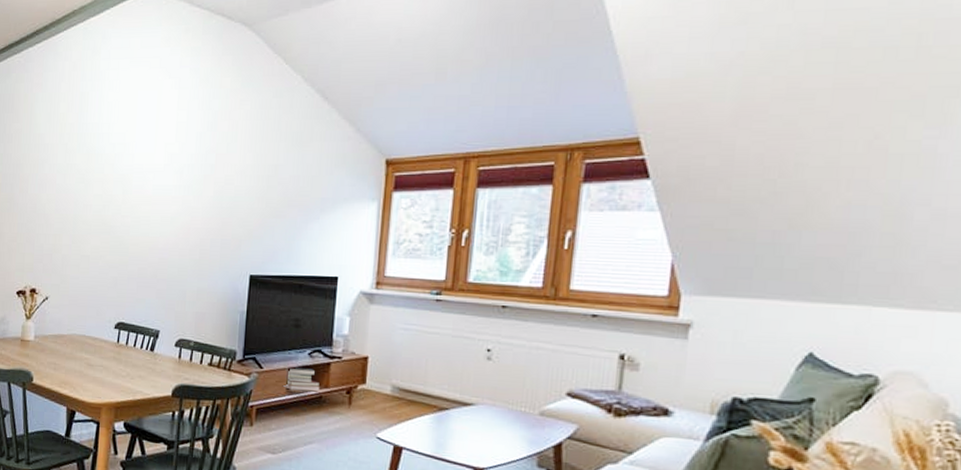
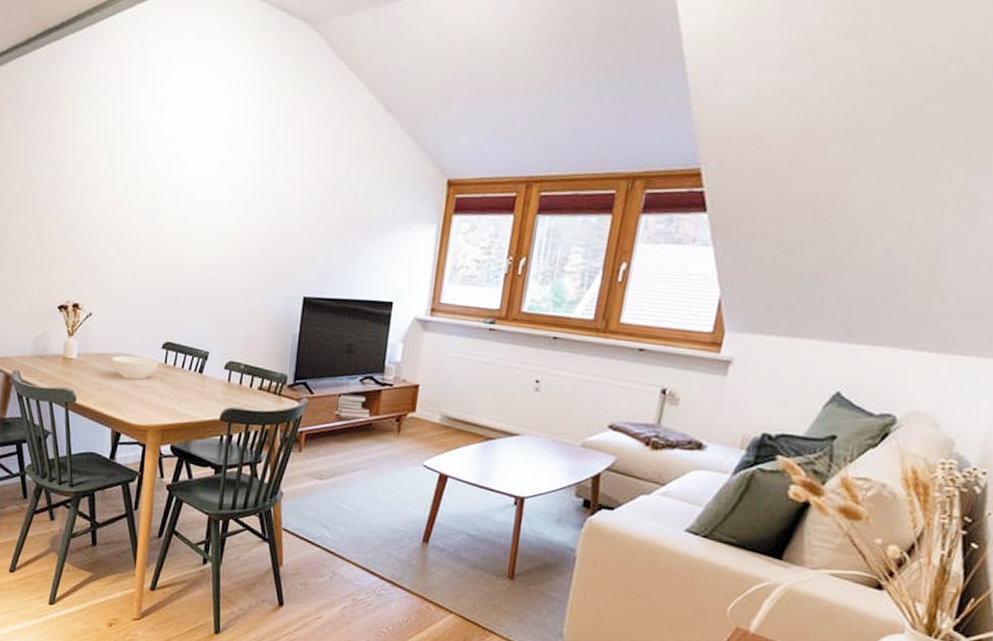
bowl: none [66,336,112,359] -> present [111,355,159,380]

